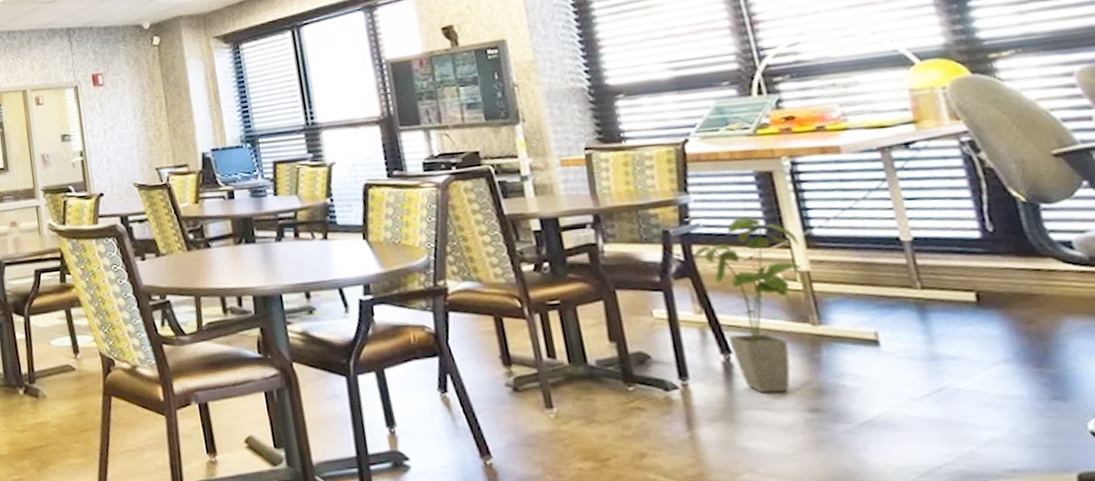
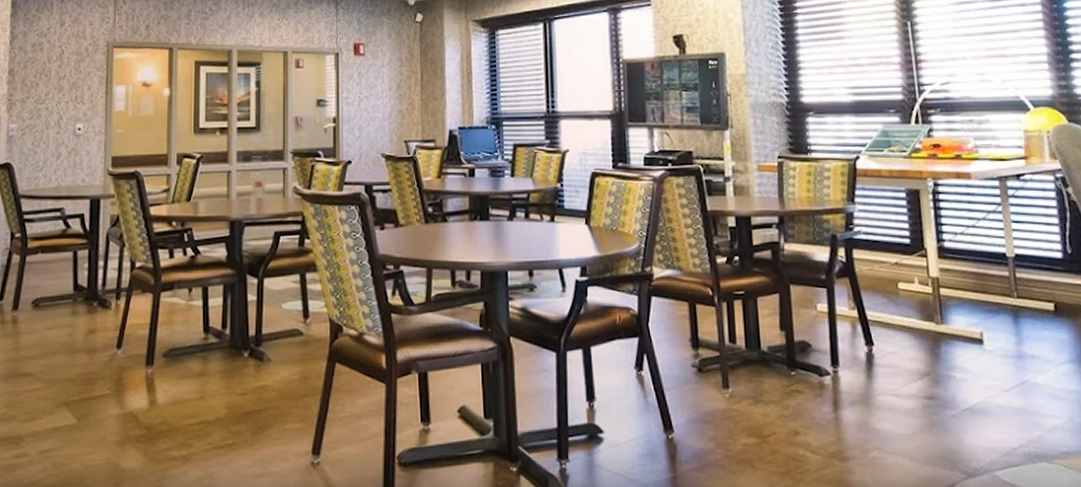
house plant: present [692,216,801,393] -> none [852,227,934,381]

